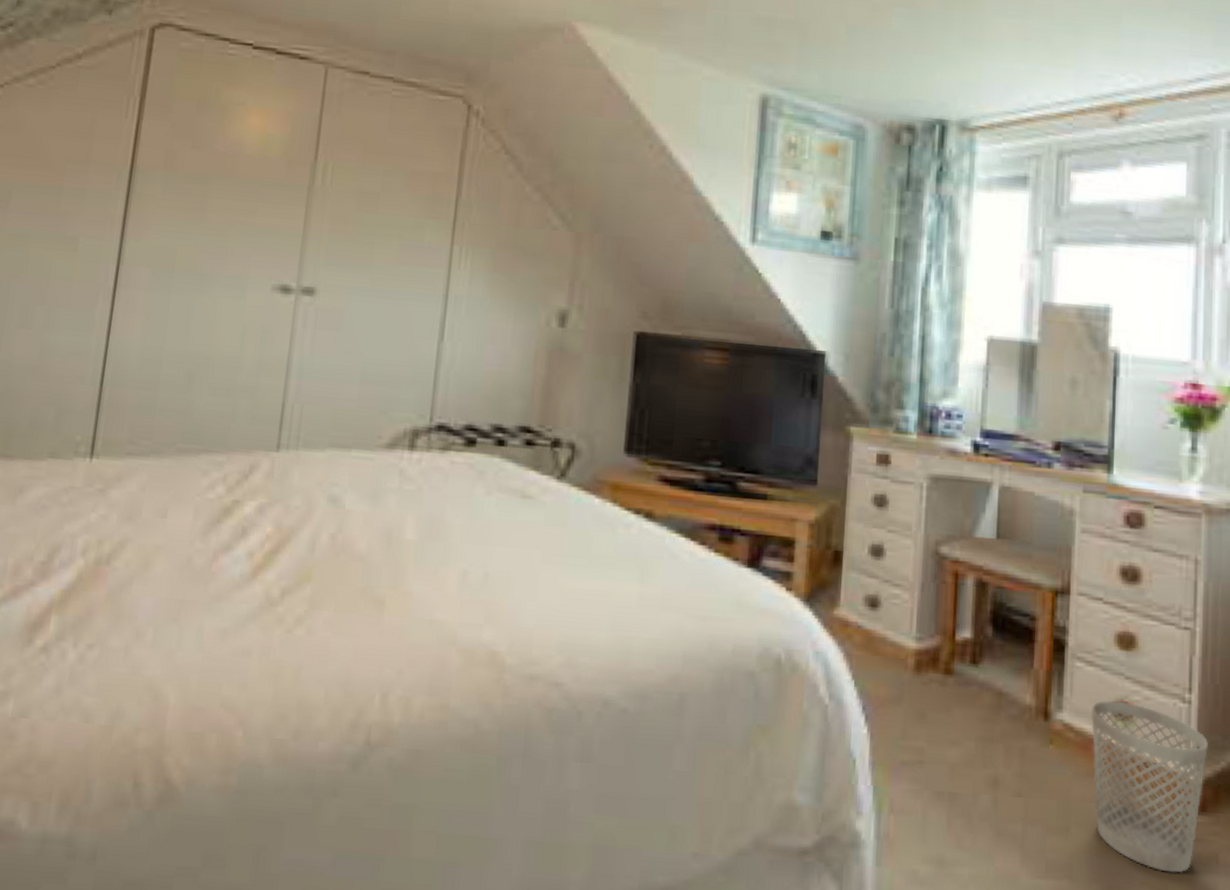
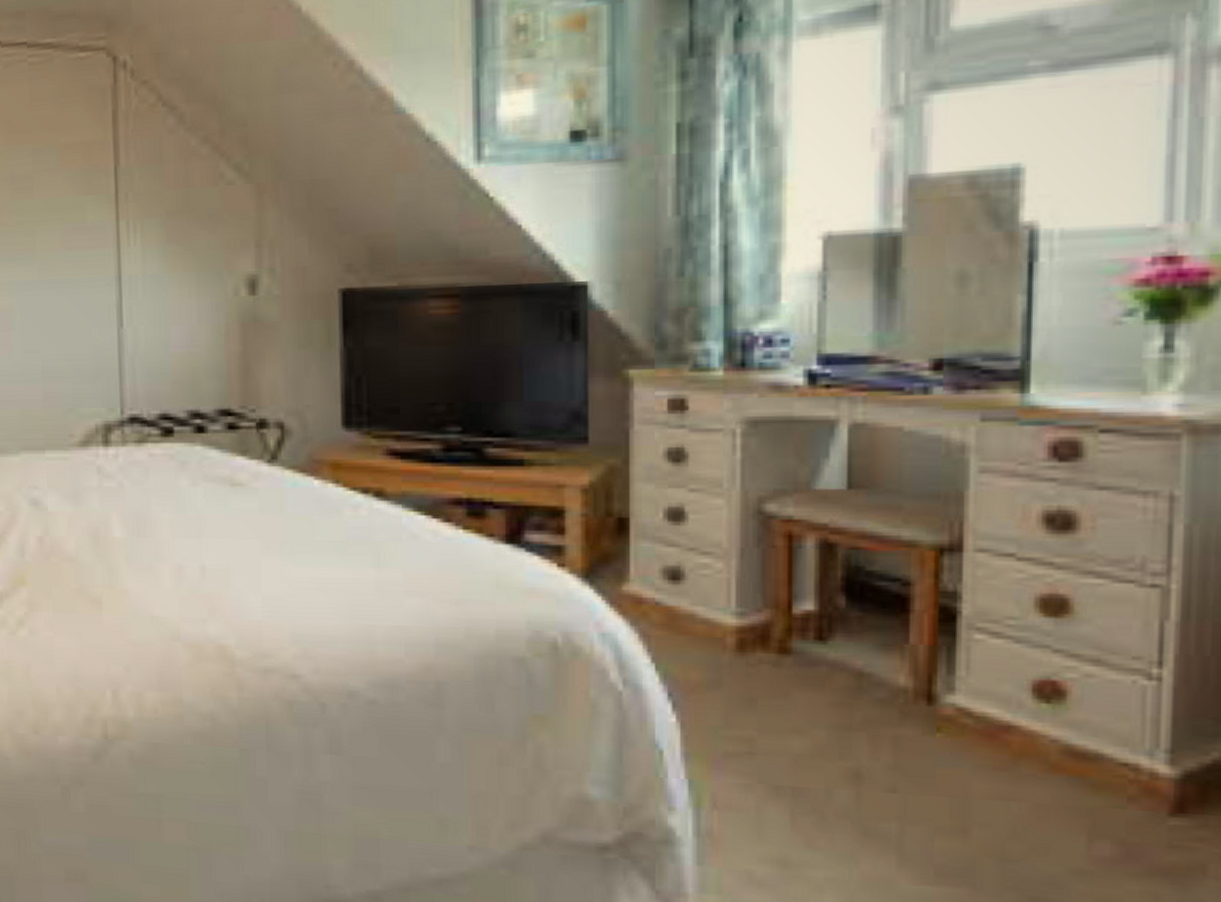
wastebasket: present [1091,700,1209,874] -> none [998,679,1192,885]

